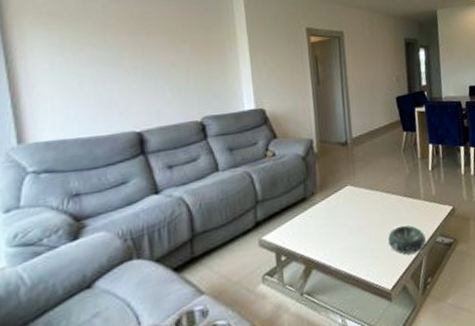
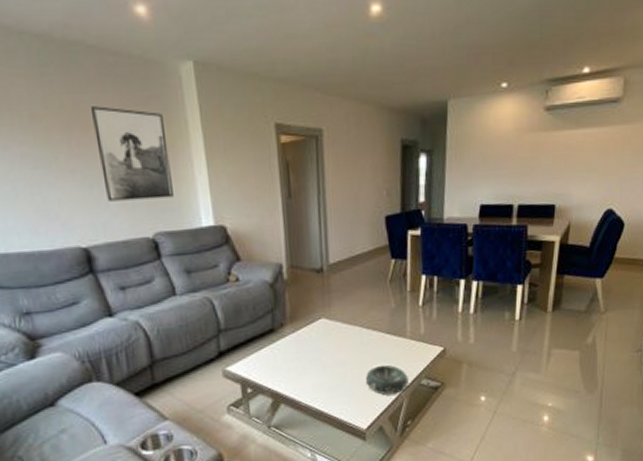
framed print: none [155,16,221,92] -> present [90,106,174,202]

